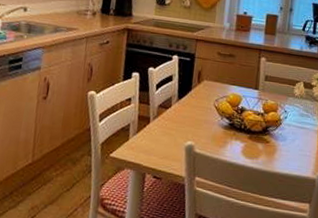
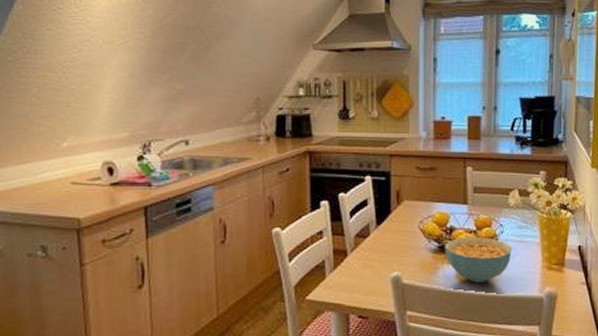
cereal bowl: none [234,118,293,160] -> present [444,236,512,283]

